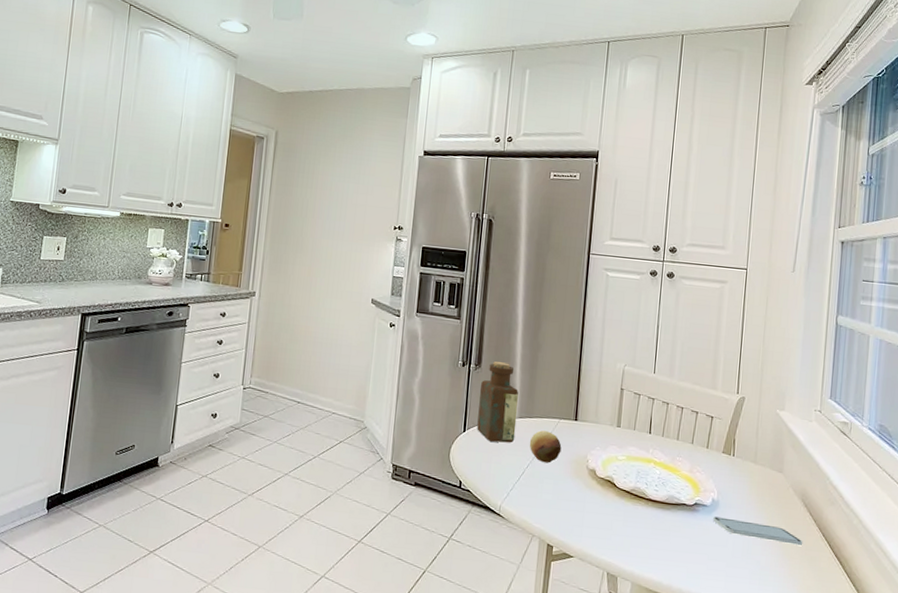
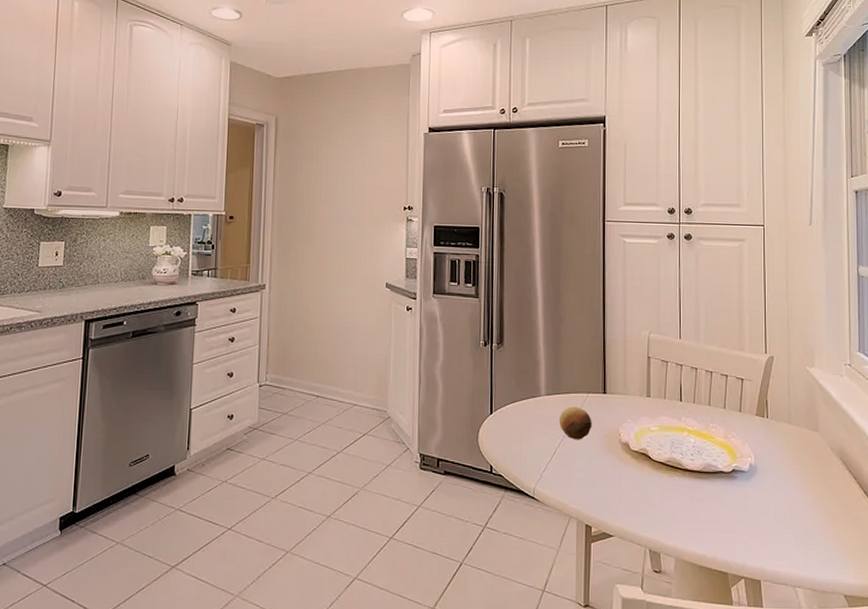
bottle: present [477,361,519,443] -> none [504,339,545,422]
smartphone: present [713,516,803,545] -> none [752,482,845,505]

